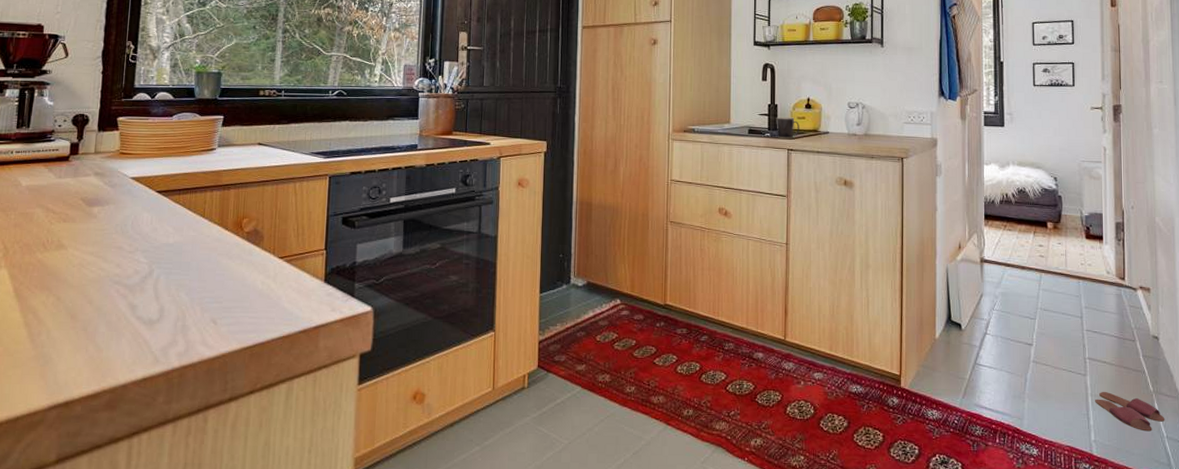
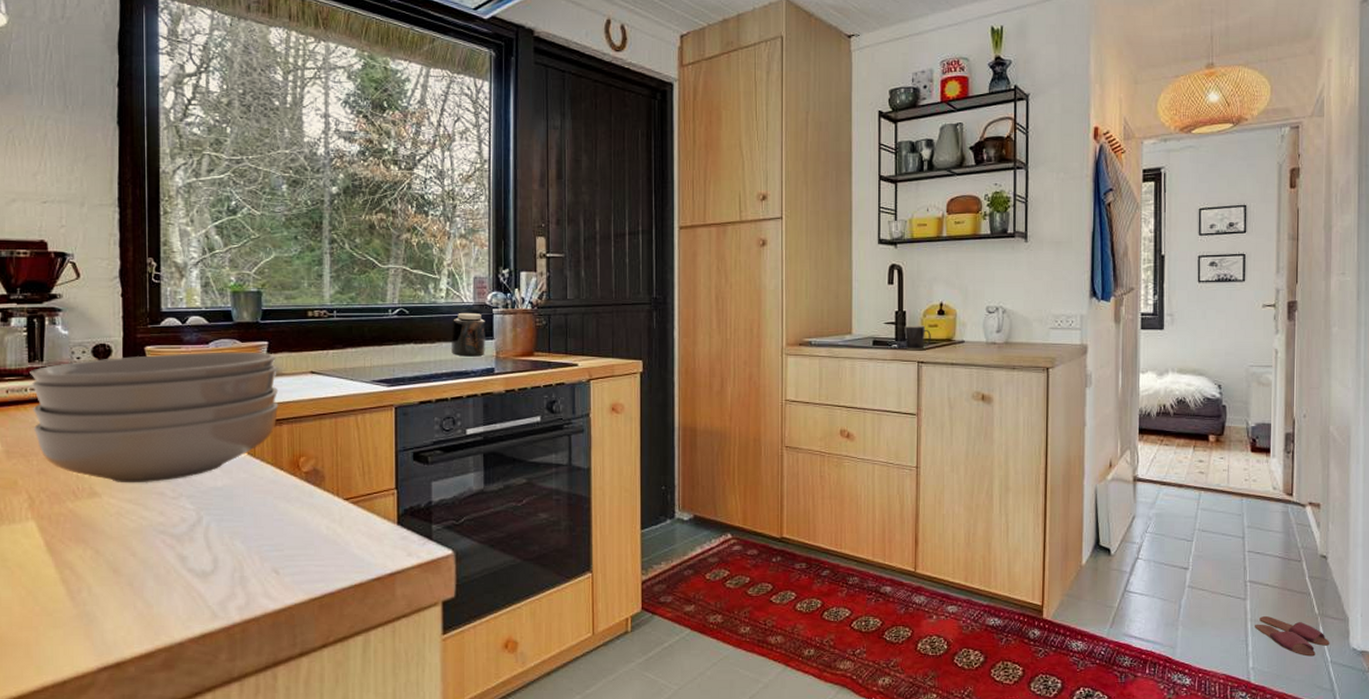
bowl: none [14,123,230,238] -> present [30,351,279,483]
jar: none [381,95,413,134] -> present [452,312,486,357]

